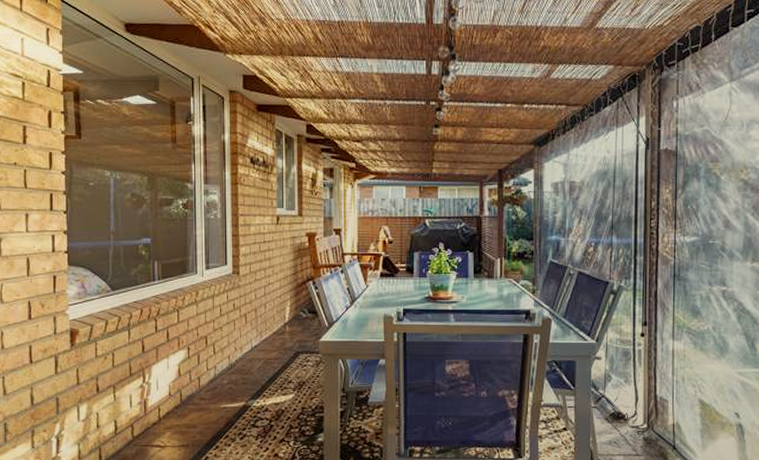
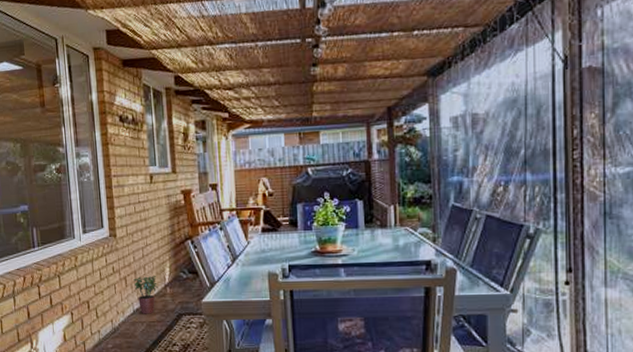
potted plant: none [254,314,277,351] -> present [133,276,158,314]

